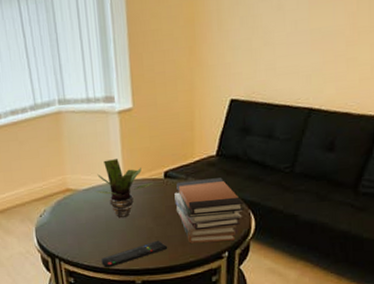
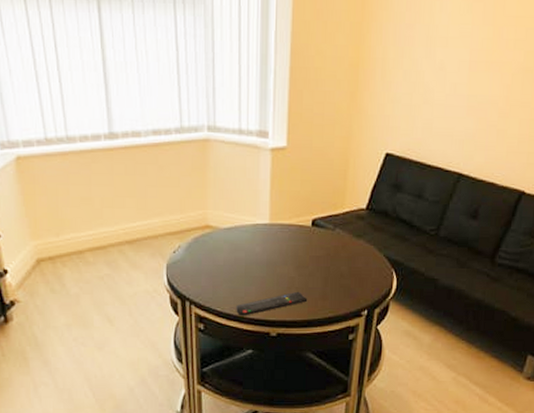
potted plant: present [95,159,154,218] -> none [237,199,301,264]
book stack: present [174,178,244,244] -> none [320,232,388,299]

